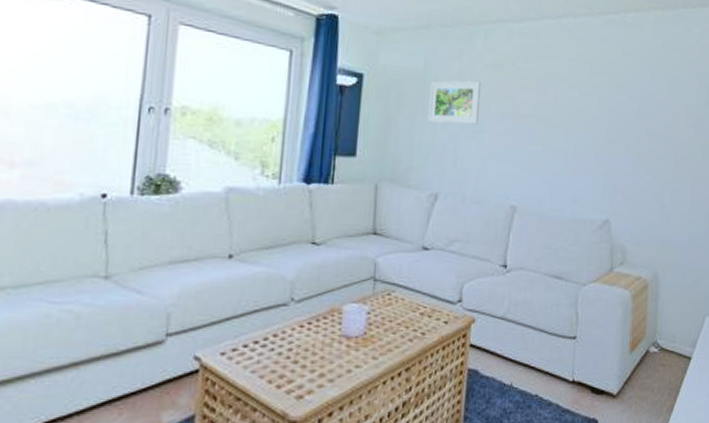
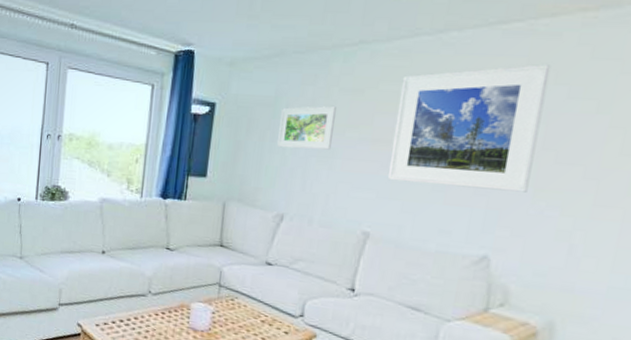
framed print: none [527,51,638,161] -> present [387,64,551,193]

